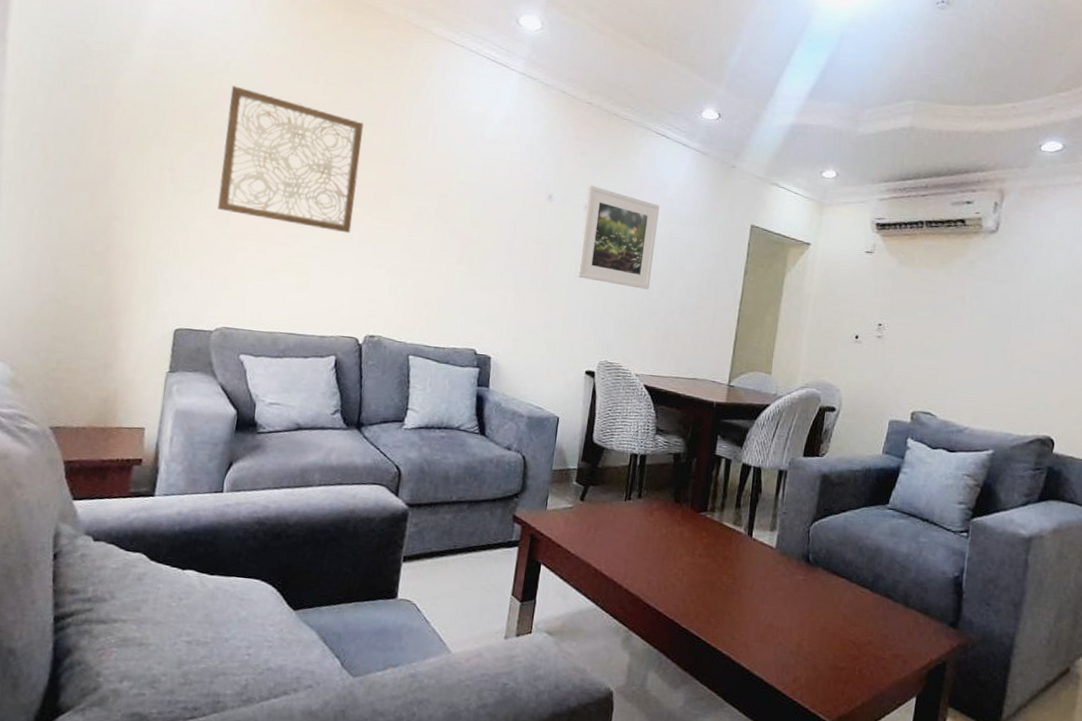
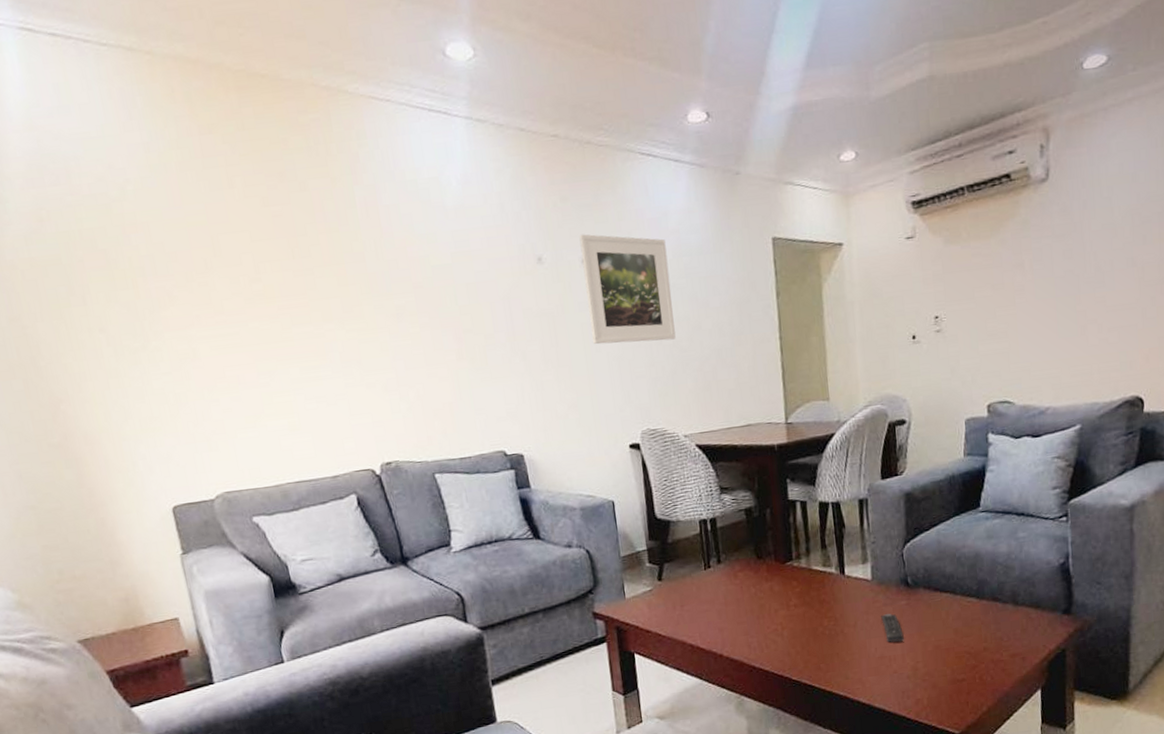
wall art: present [217,85,364,234] -> none [136,213,329,364]
remote control: none [777,584,795,616] -> present [881,614,904,643]

